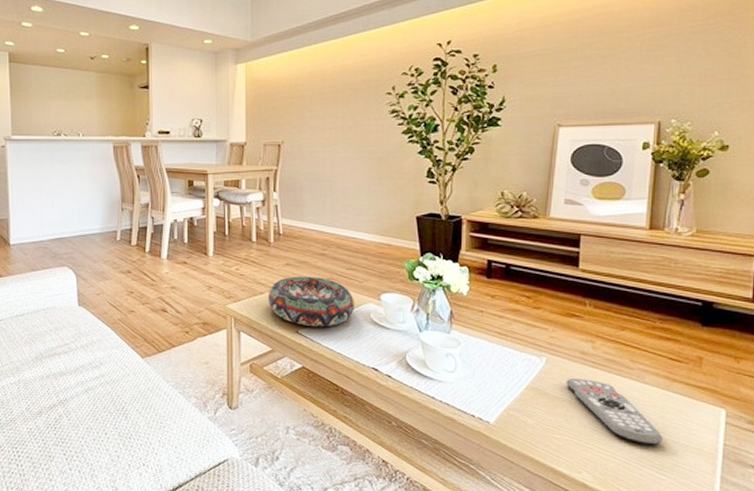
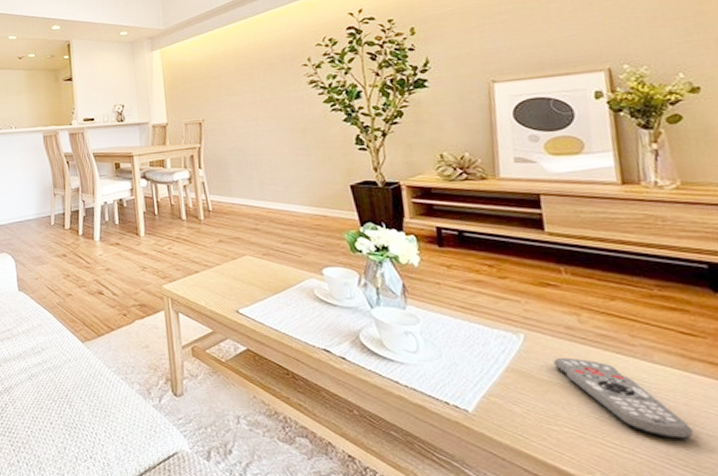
decorative bowl: present [268,276,354,327] -> none [203,252,296,306]

